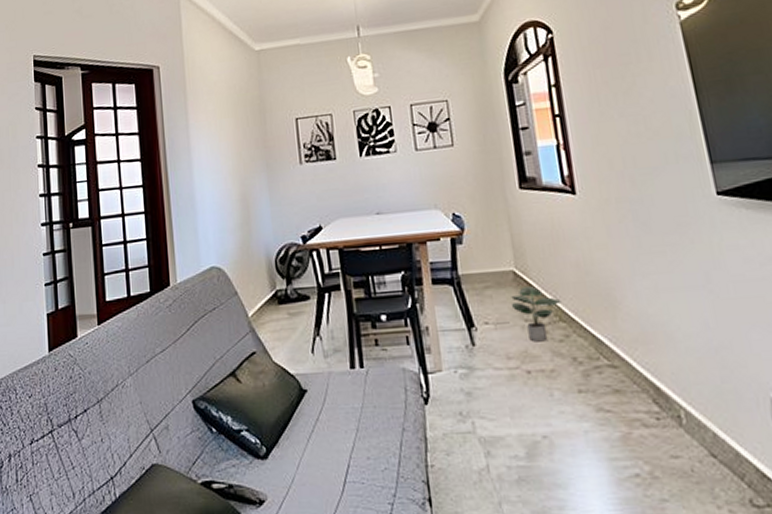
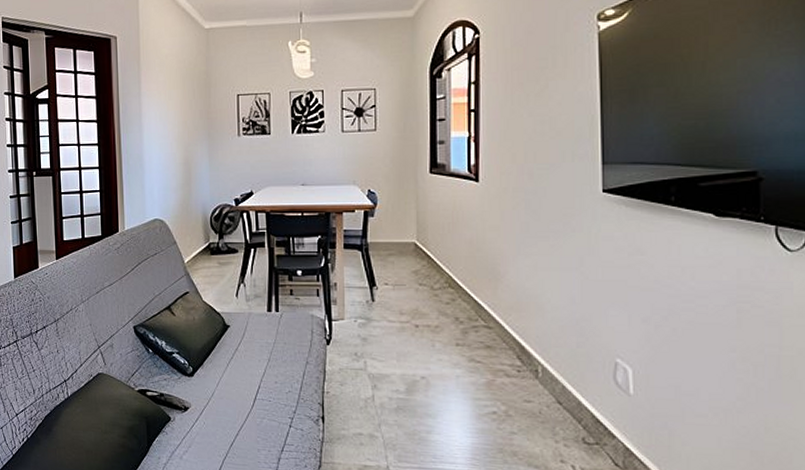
potted plant: present [511,286,562,342] -> none [410,257,453,303]

